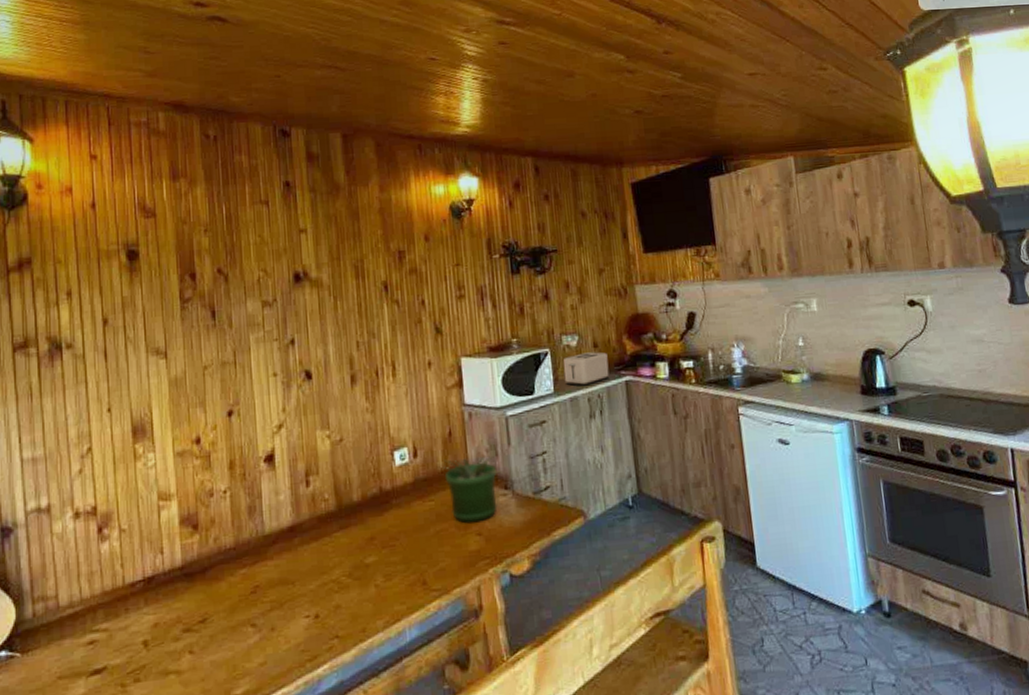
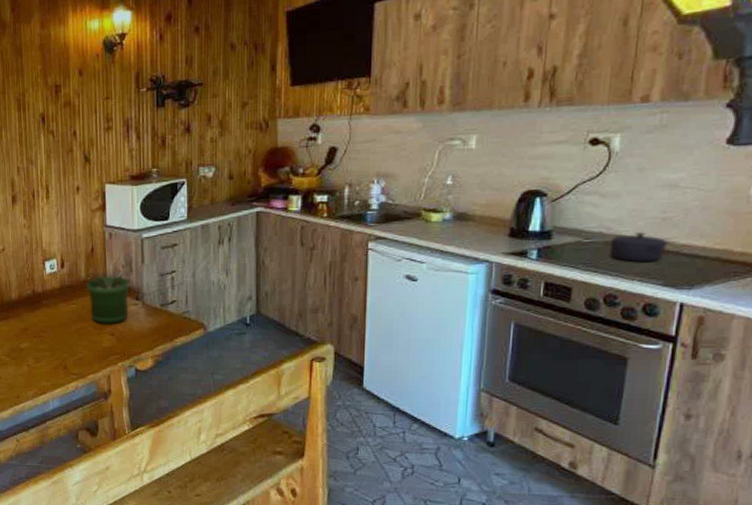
toaster: present [563,352,610,387] -> none [198,183,242,215]
cooking pot: none [943,384,989,413] -> present [610,232,669,263]

